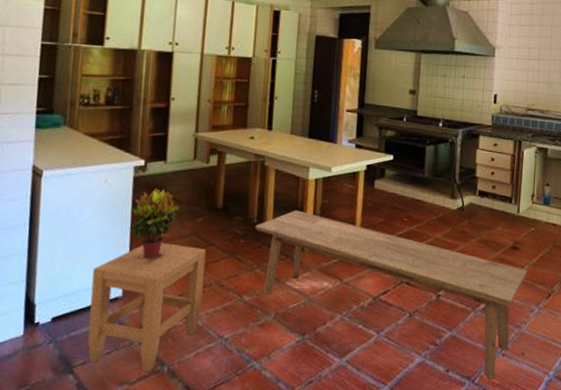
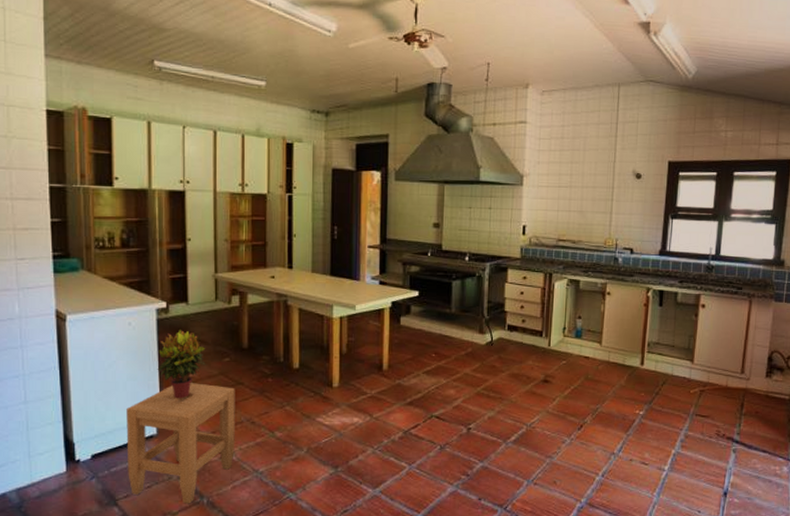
bench: present [255,210,527,381] -> none [282,348,559,508]

